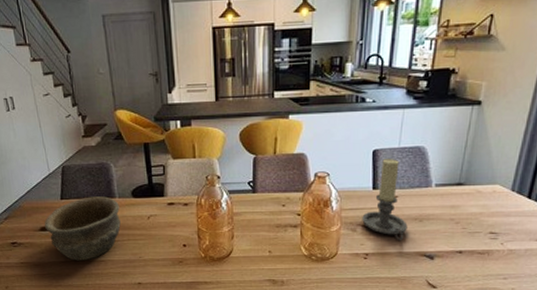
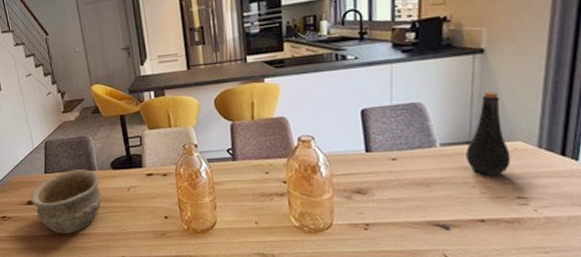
candle holder: present [362,159,408,241] -> none [356,118,413,209]
bottle: none [455,140,490,215] -> present [466,91,511,177]

